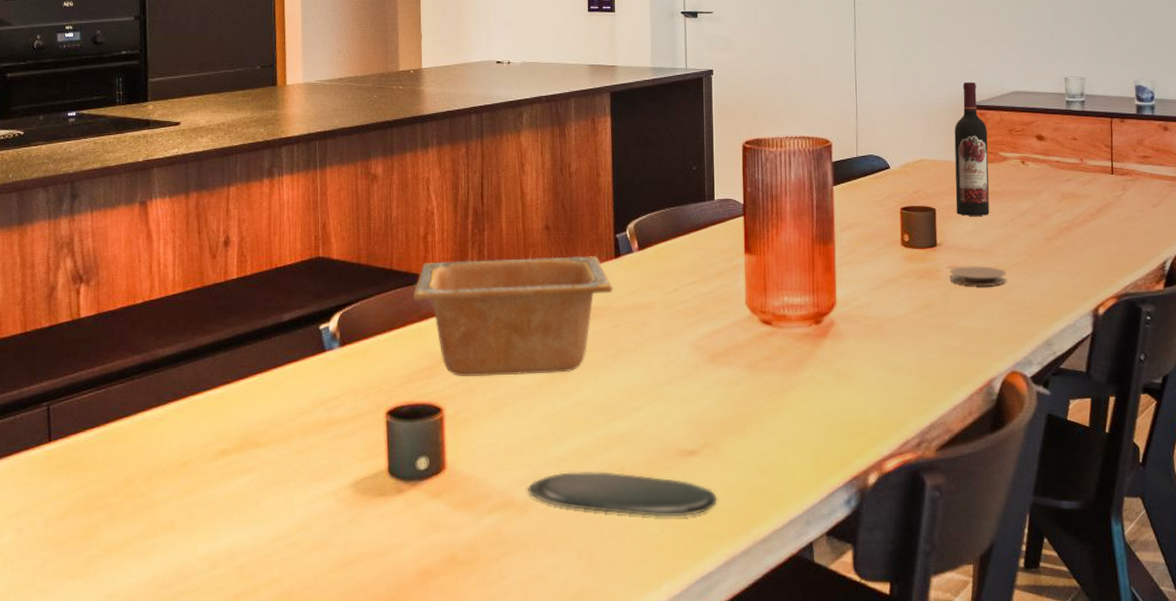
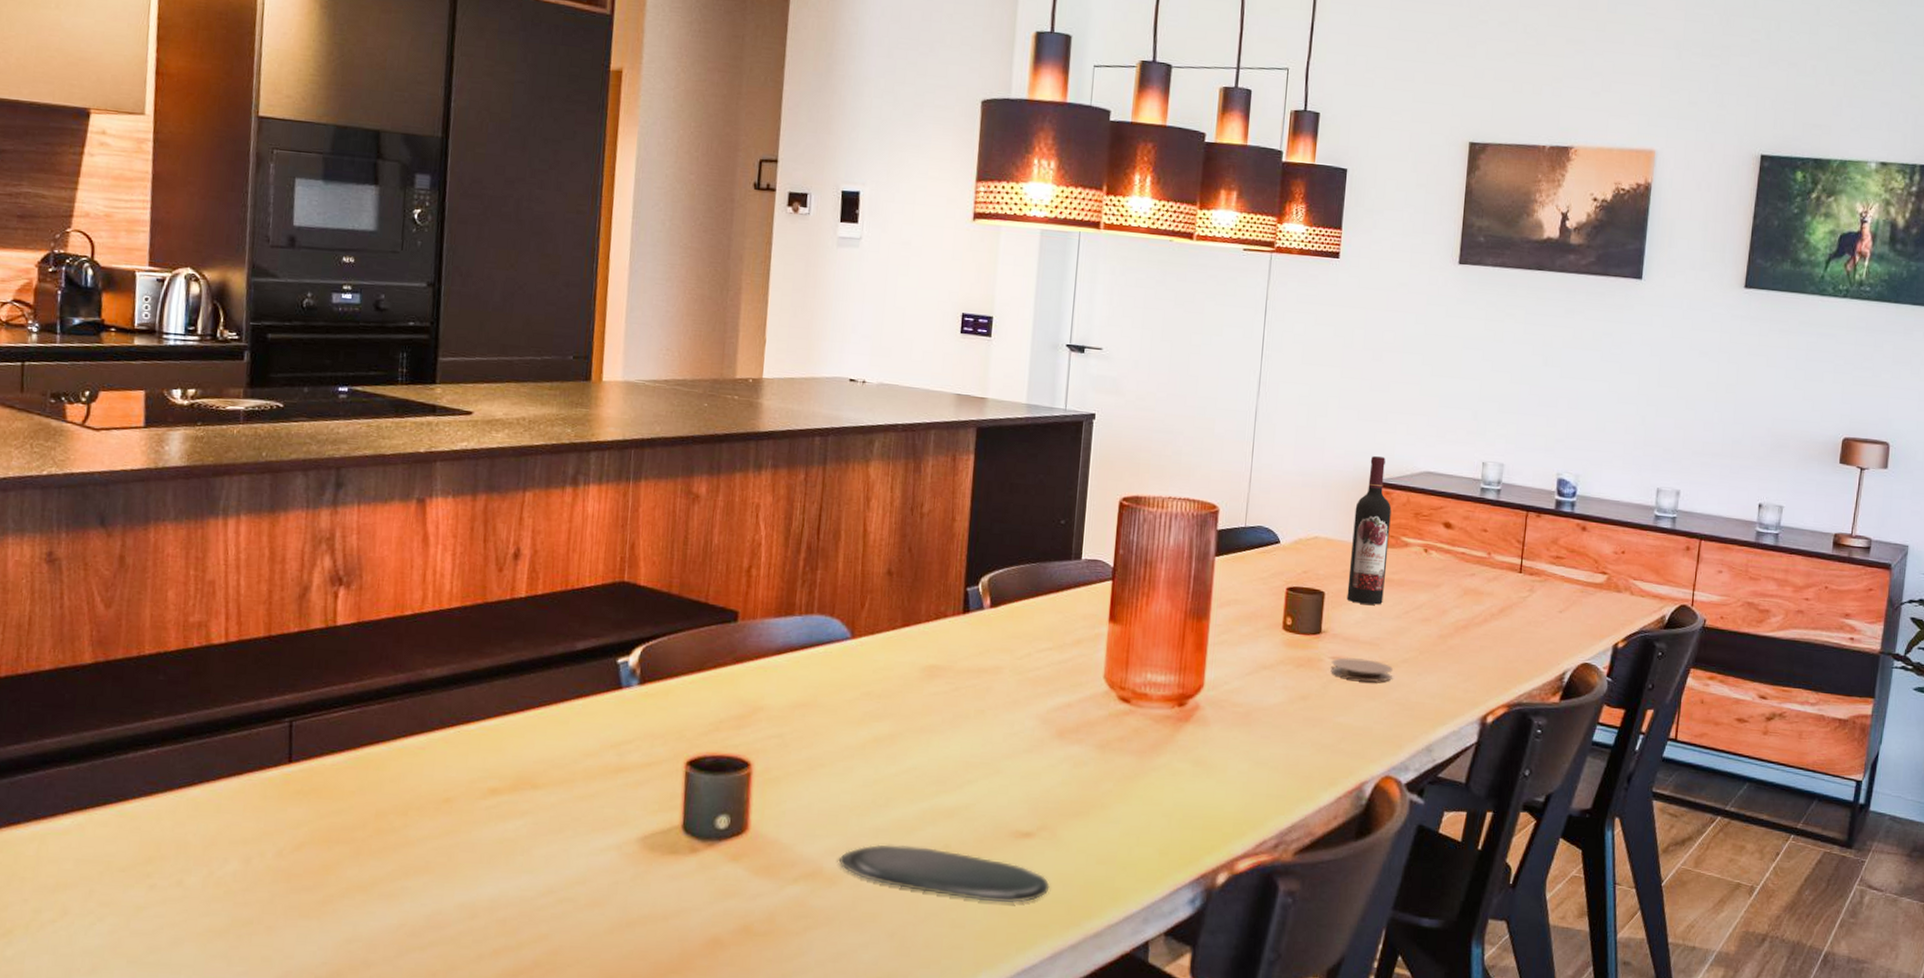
serving bowl: present [413,256,613,377] -> none [729,599,958,736]

